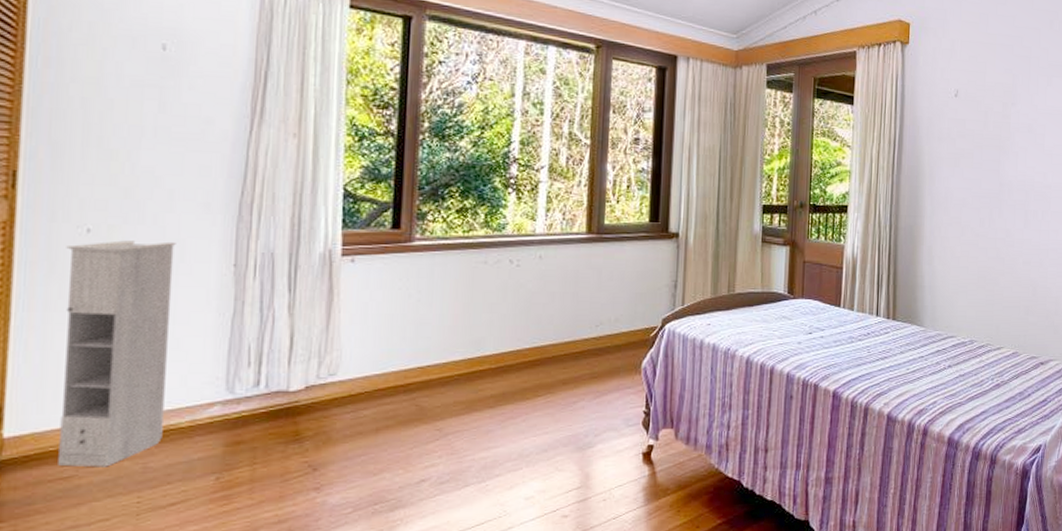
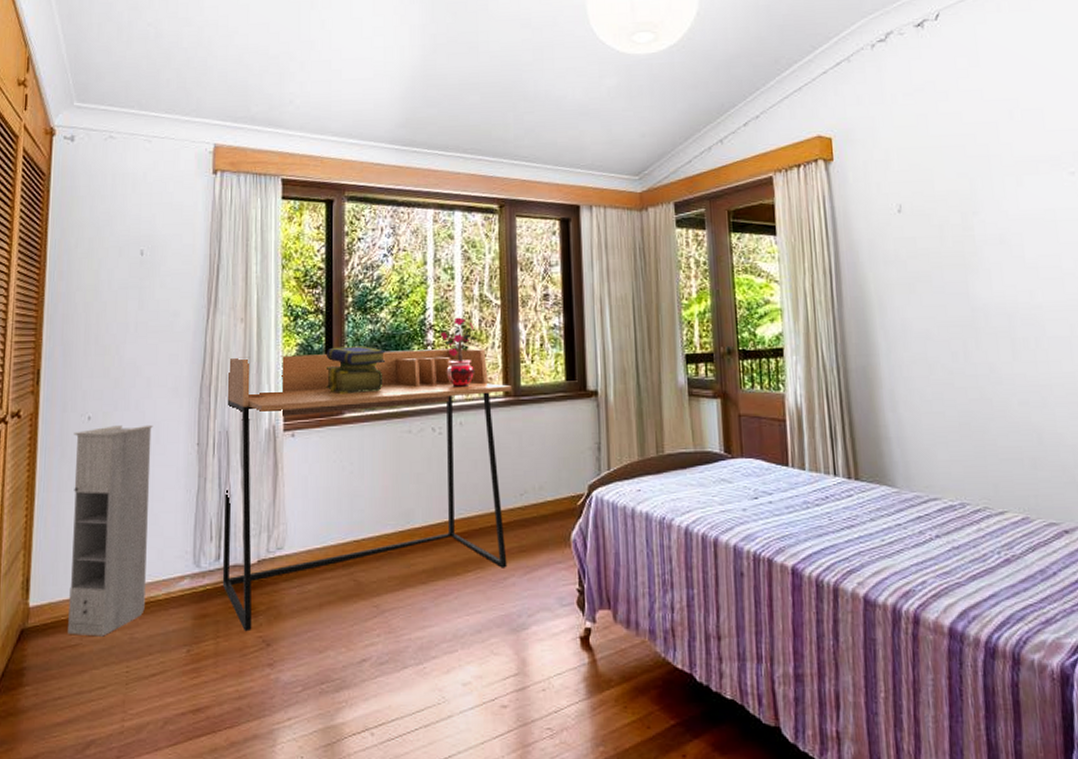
desk: none [261,175,596,457] -> present [222,349,513,632]
stack of books: none [393,172,464,222] -> present [325,346,386,395]
potted plant: none [525,153,567,223] -> present [441,317,480,388]

